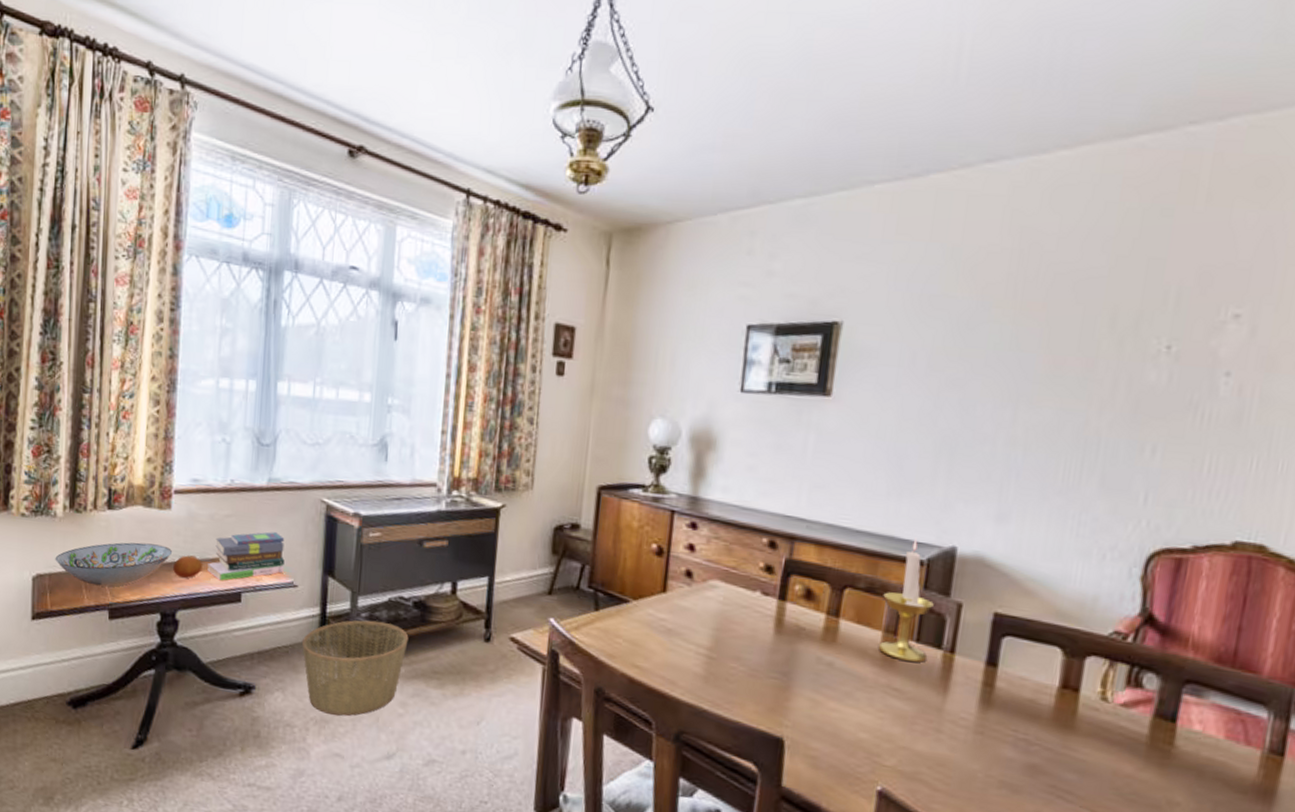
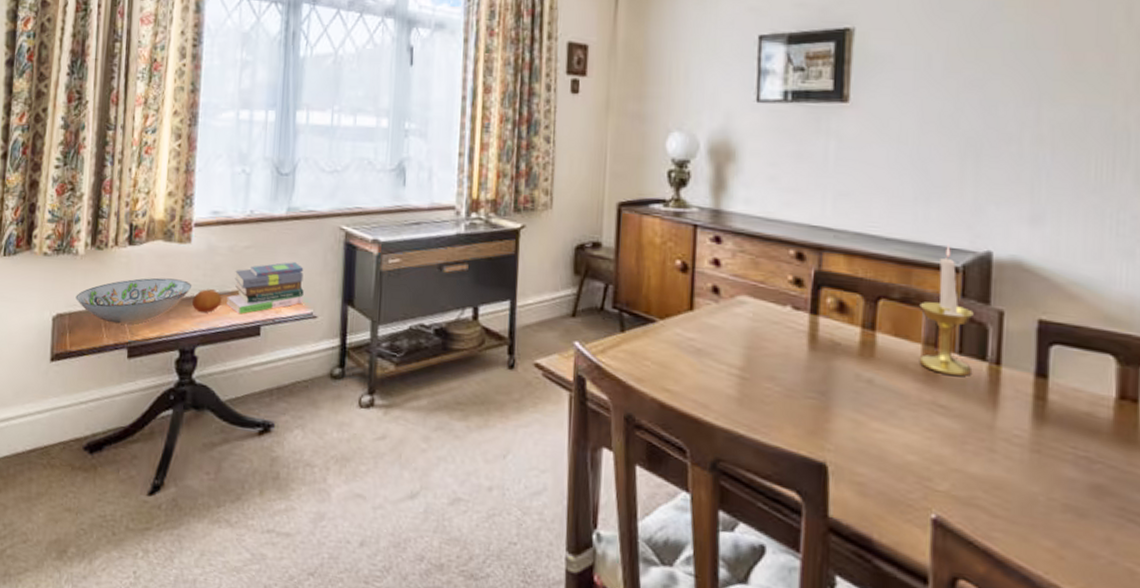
basket: present [302,620,409,716] -> none [322,350,431,453]

